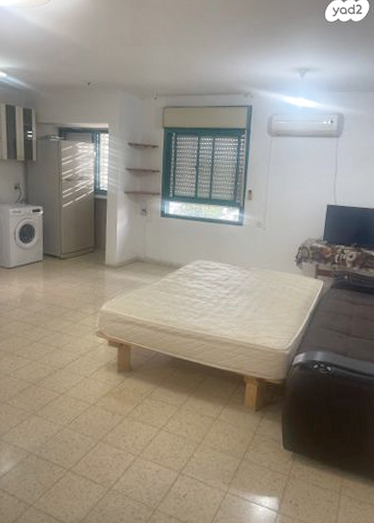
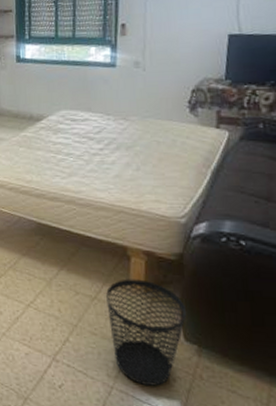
wastebasket: none [226,401,287,487] -> present [106,279,187,386]

